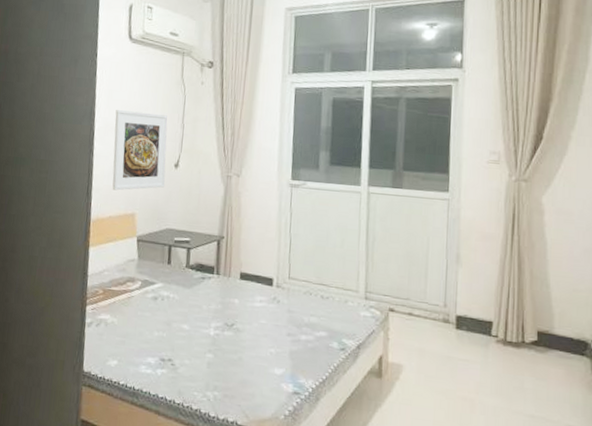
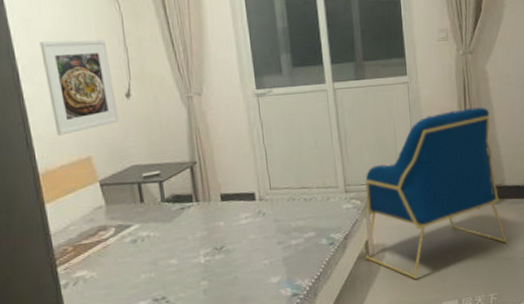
armchair: none [377,237,551,413] -> present [365,106,508,279]

